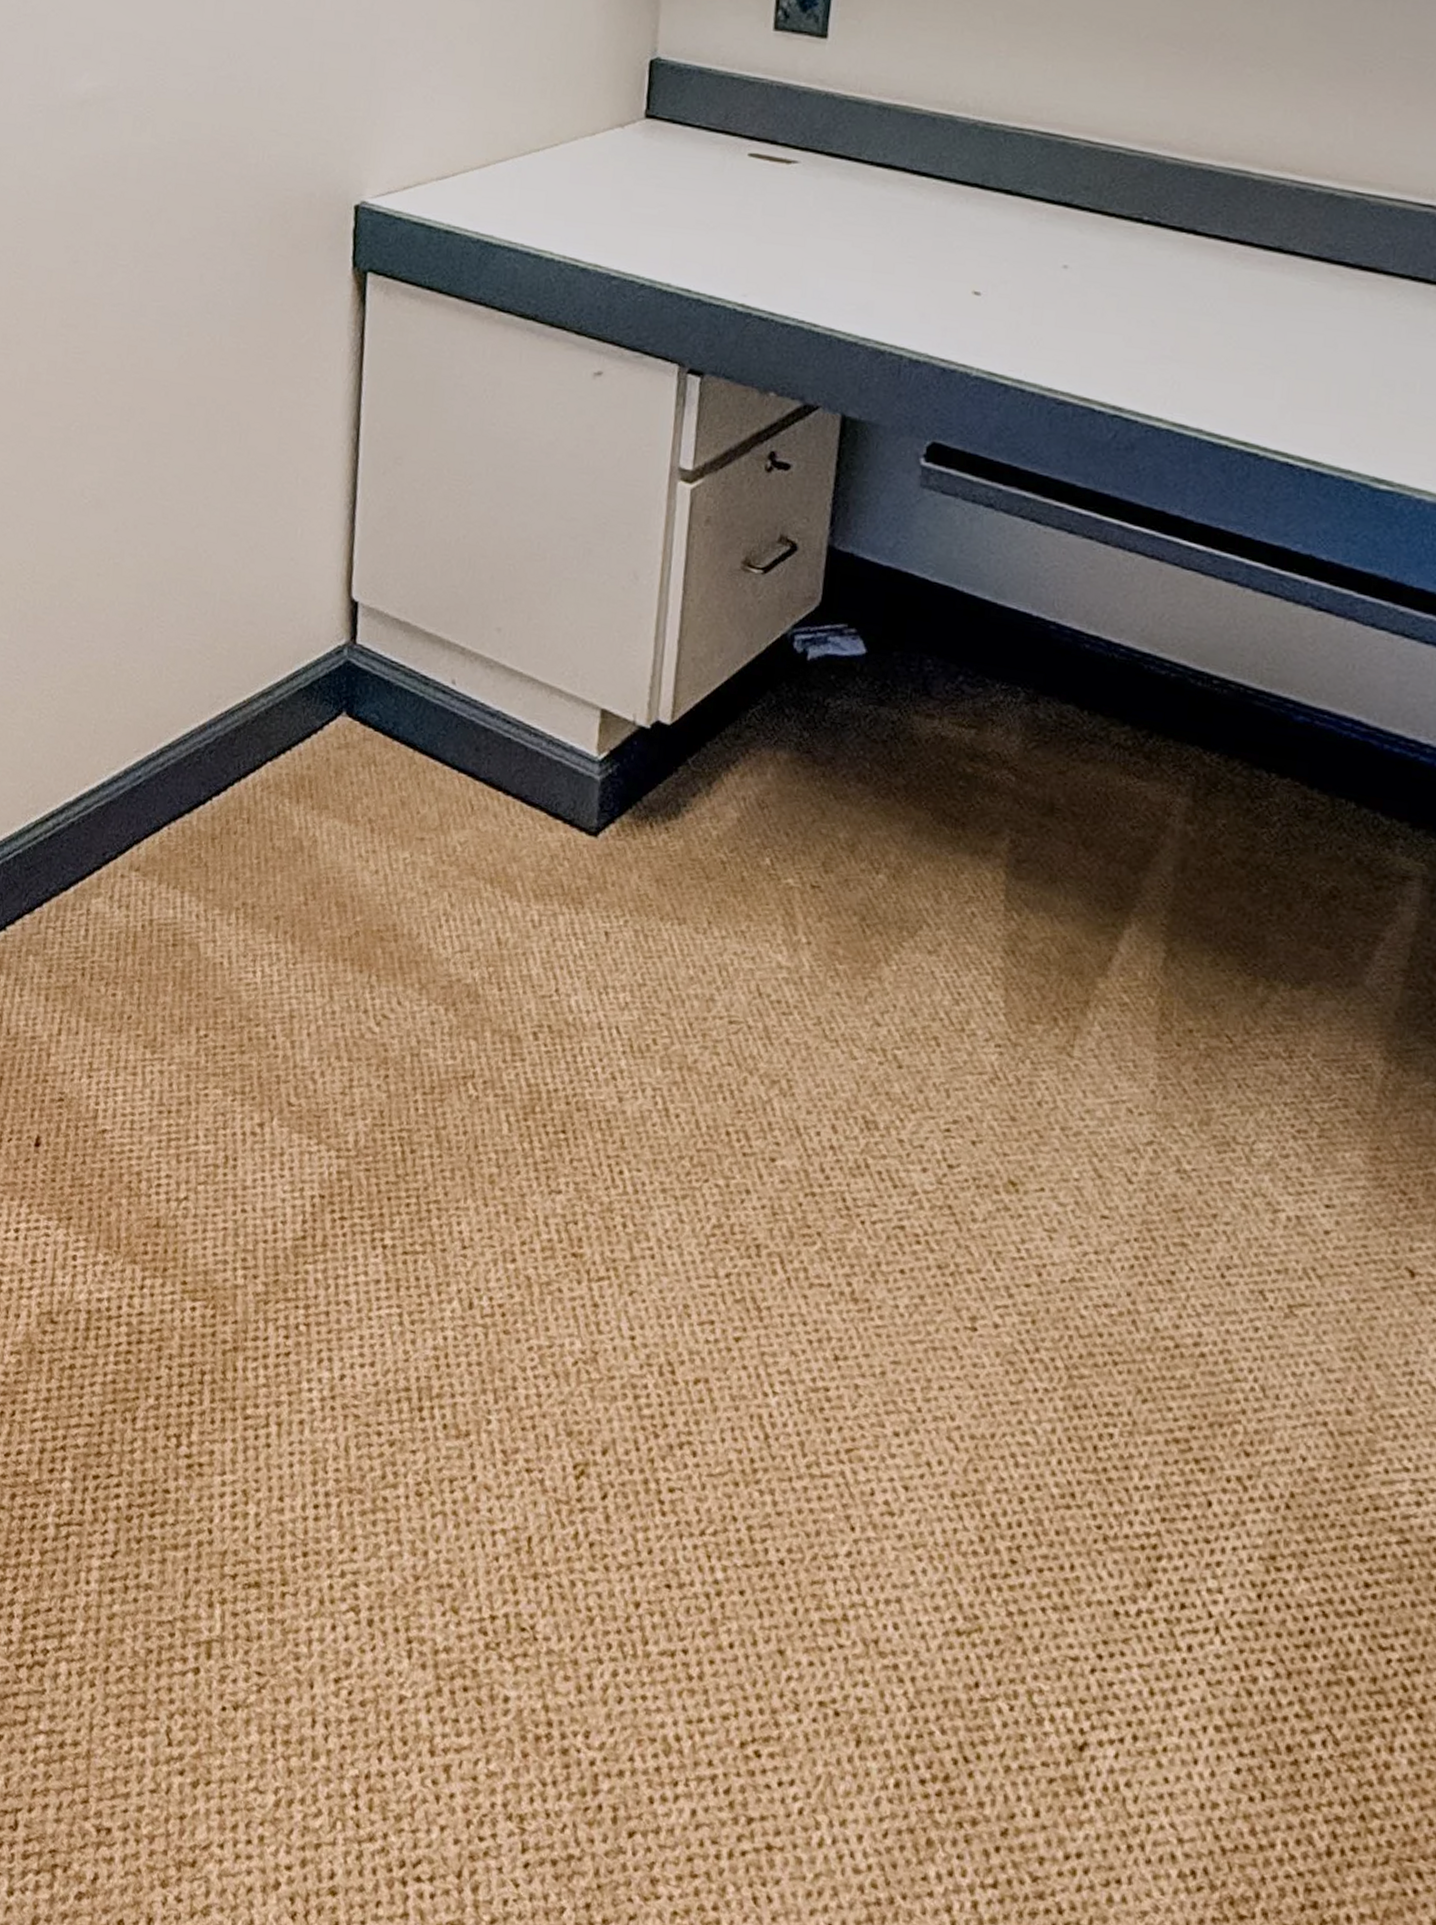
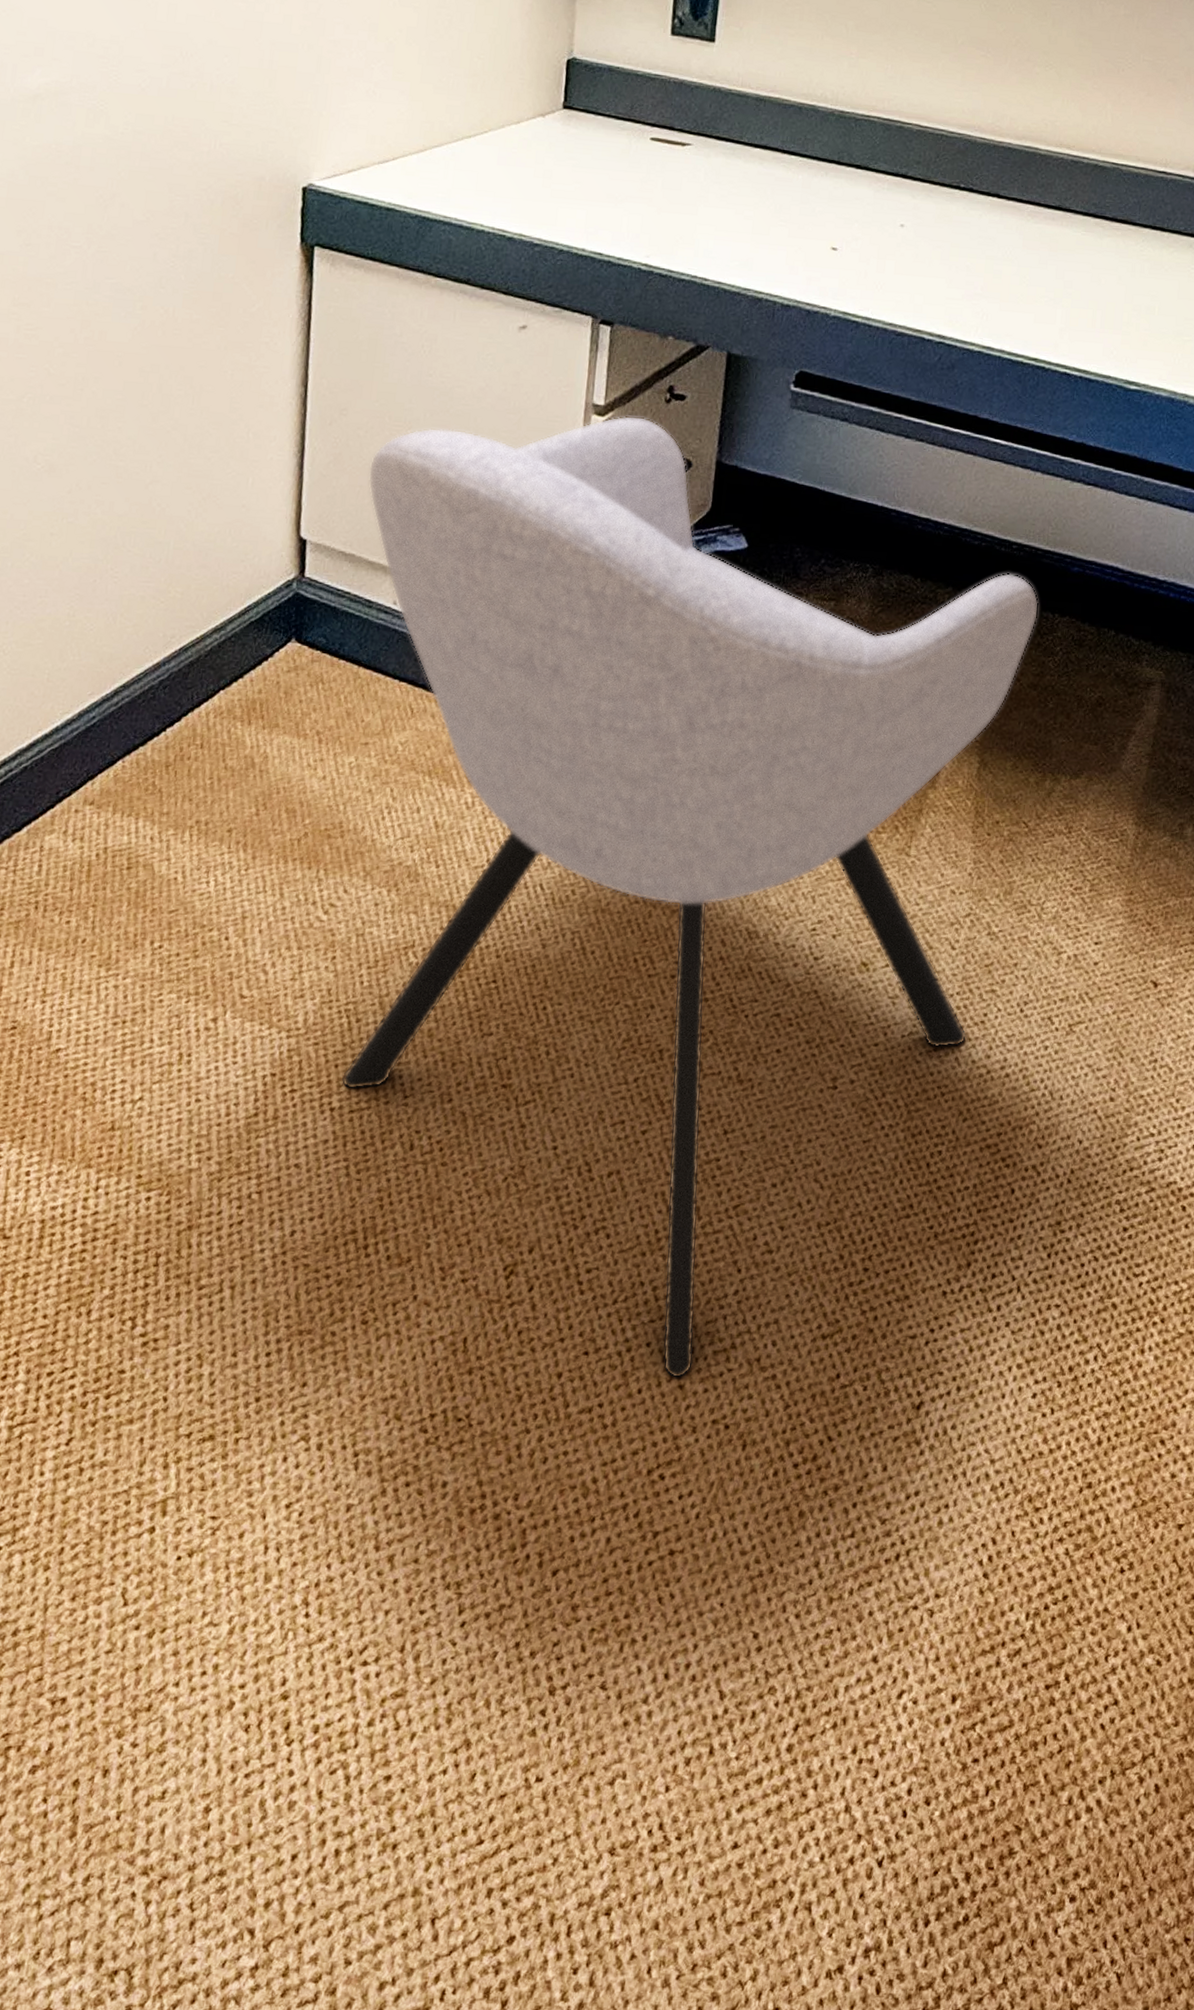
chair: none [394,484,1249,1643] -> present [341,415,1039,1379]

